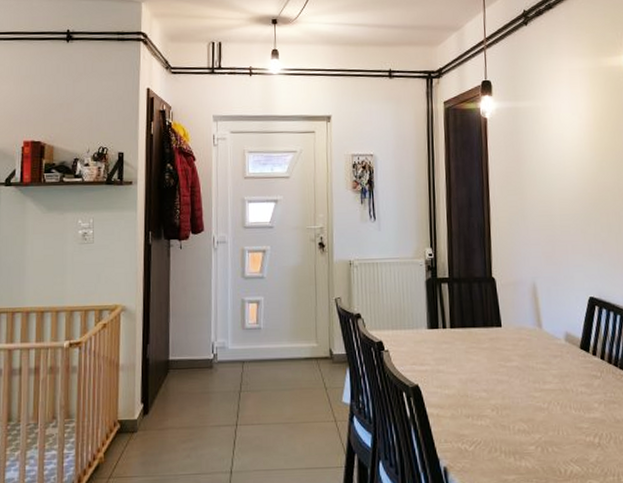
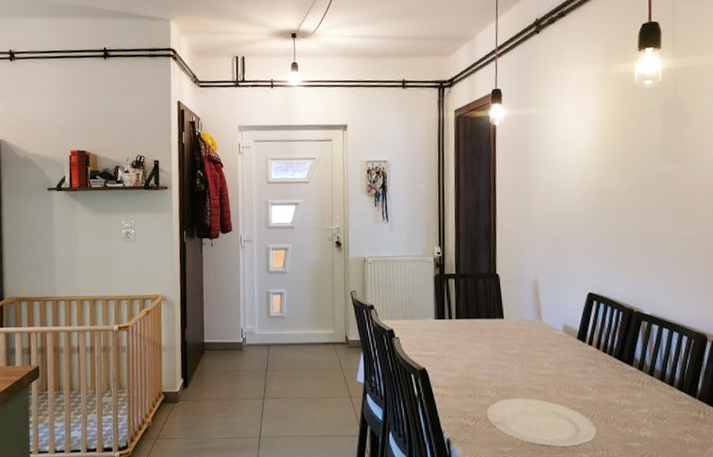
plate: none [486,417,607,473] -> present [486,398,597,447]

